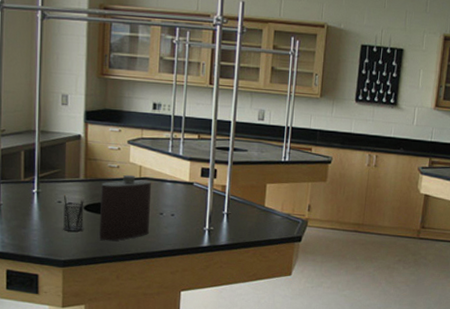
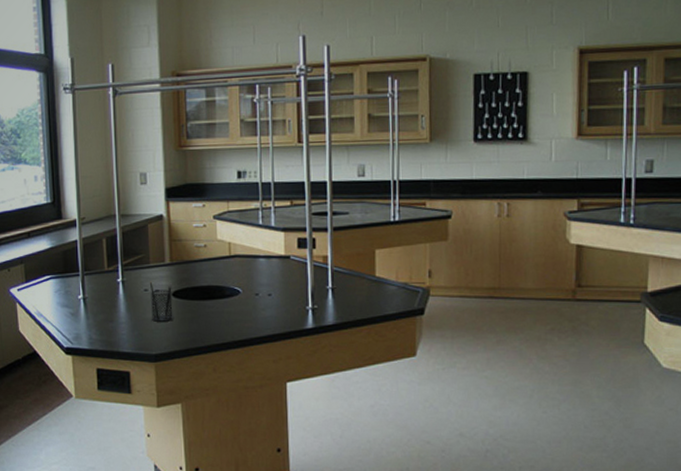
flask: present [99,174,152,241] -> none [189,253,245,330]

